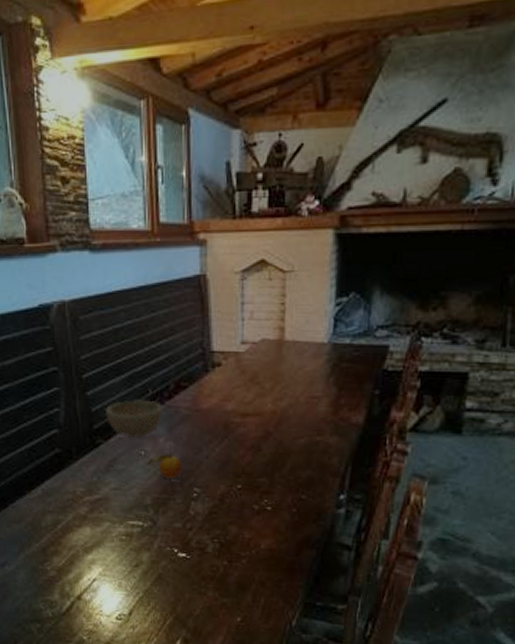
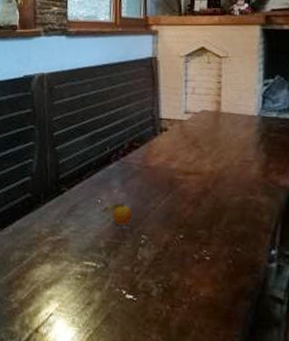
bowl: present [104,399,164,439] -> none [70,155,119,188]

